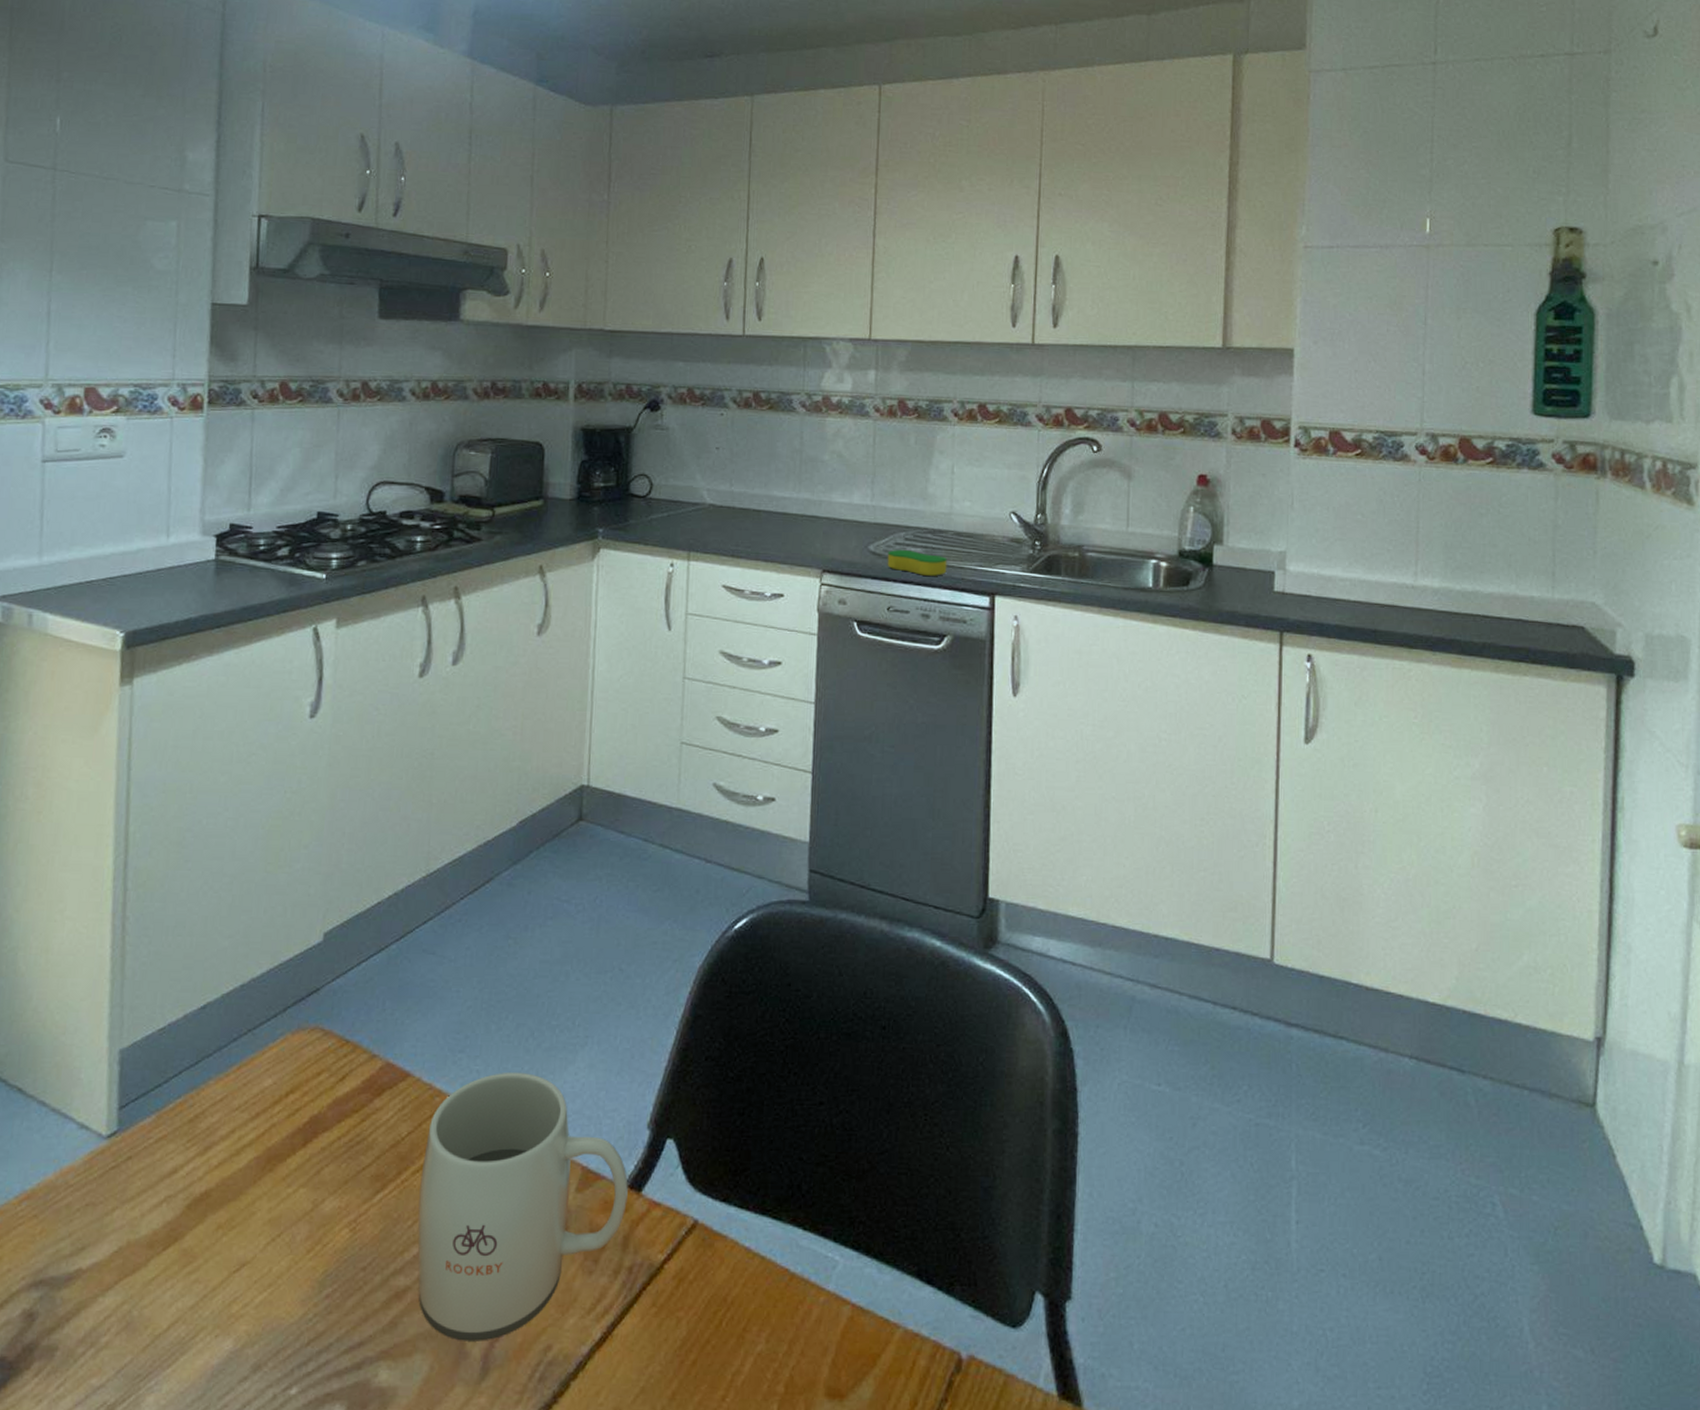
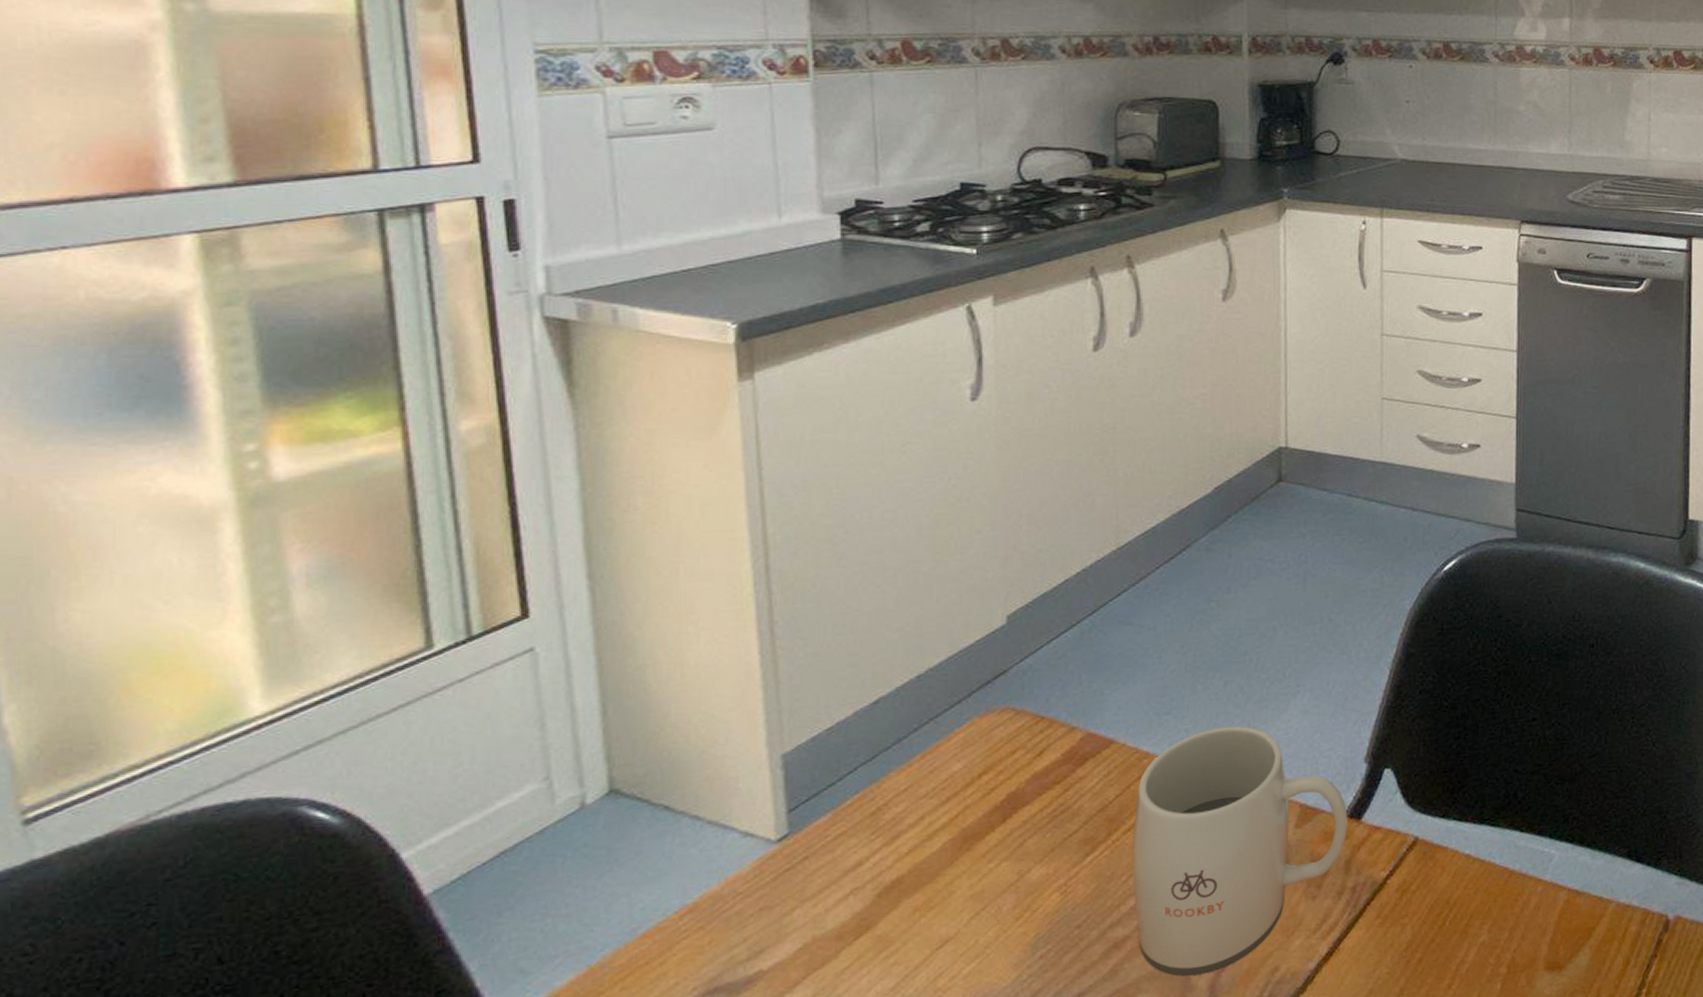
sponge: present [887,549,947,576] -> none [1586,197,1645,222]

